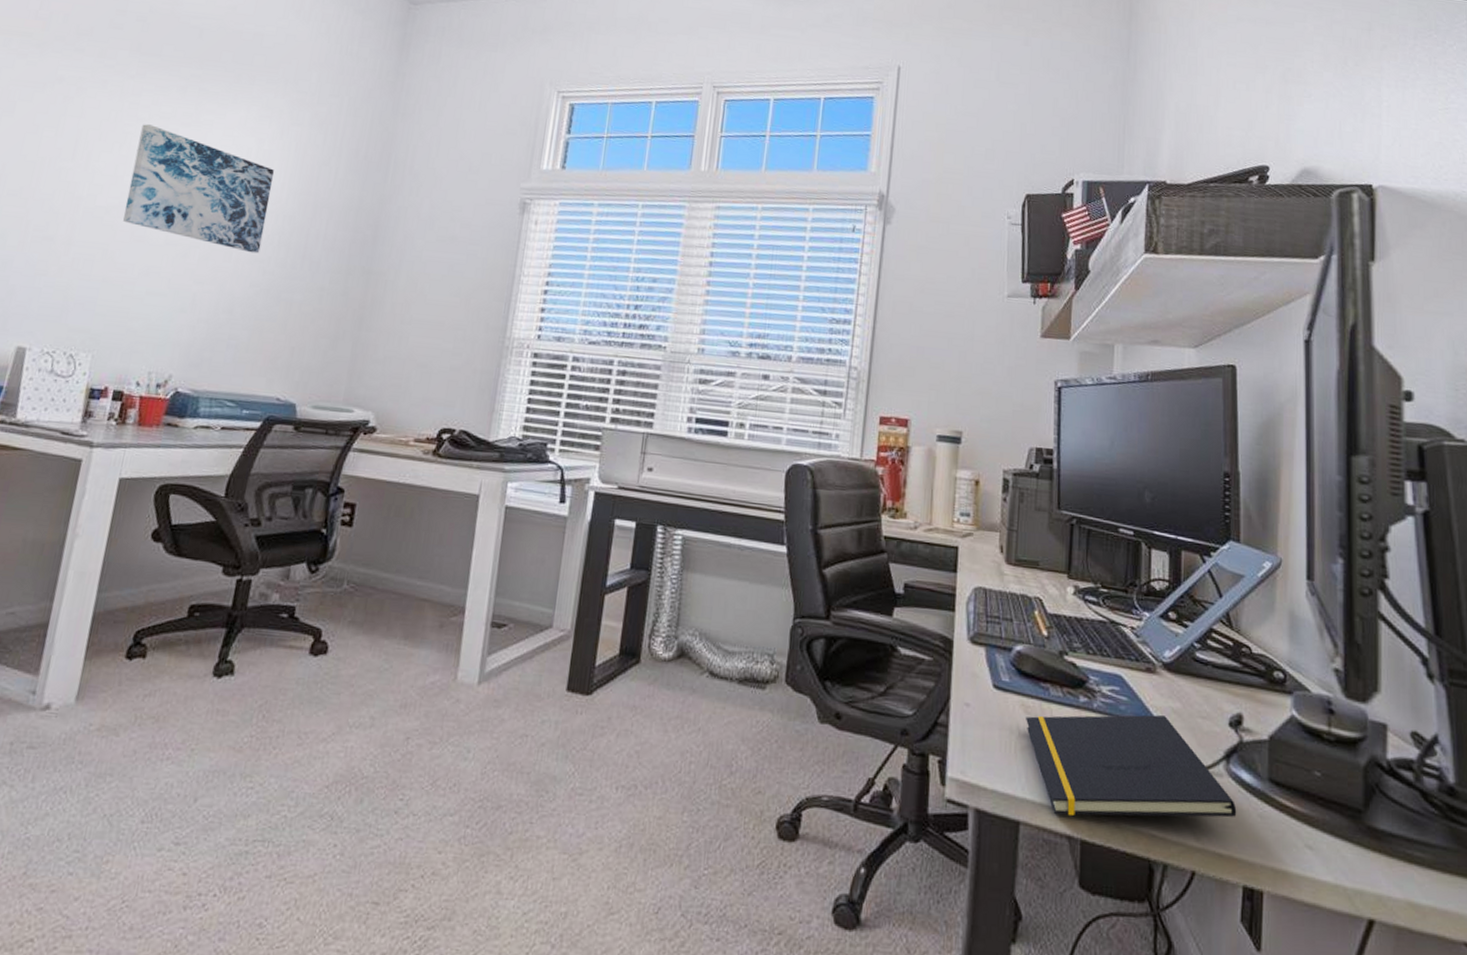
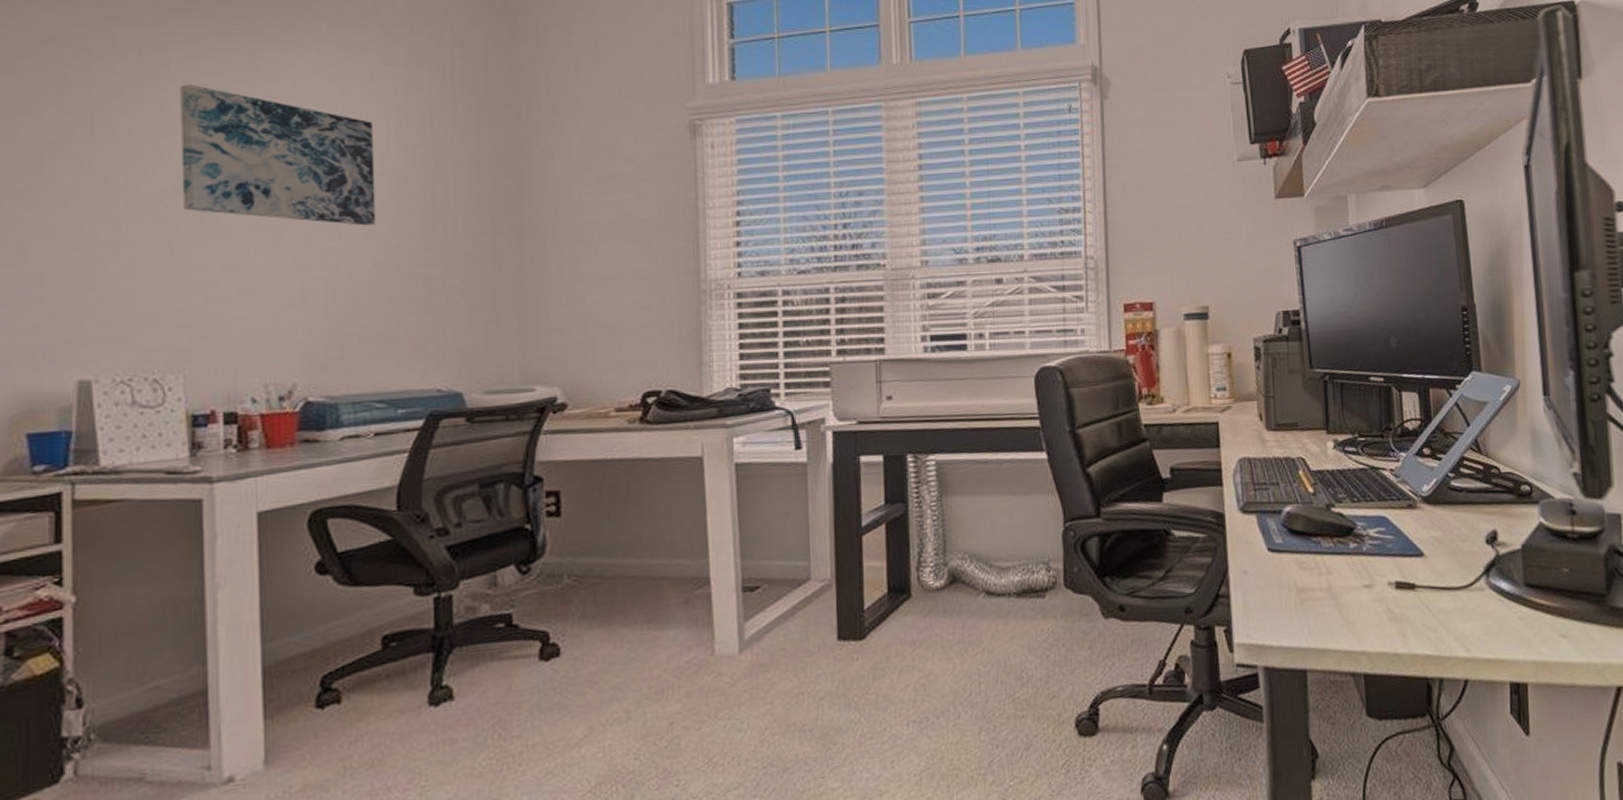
notepad: present [1026,714,1237,818] -> none [1302,546,1499,657]

